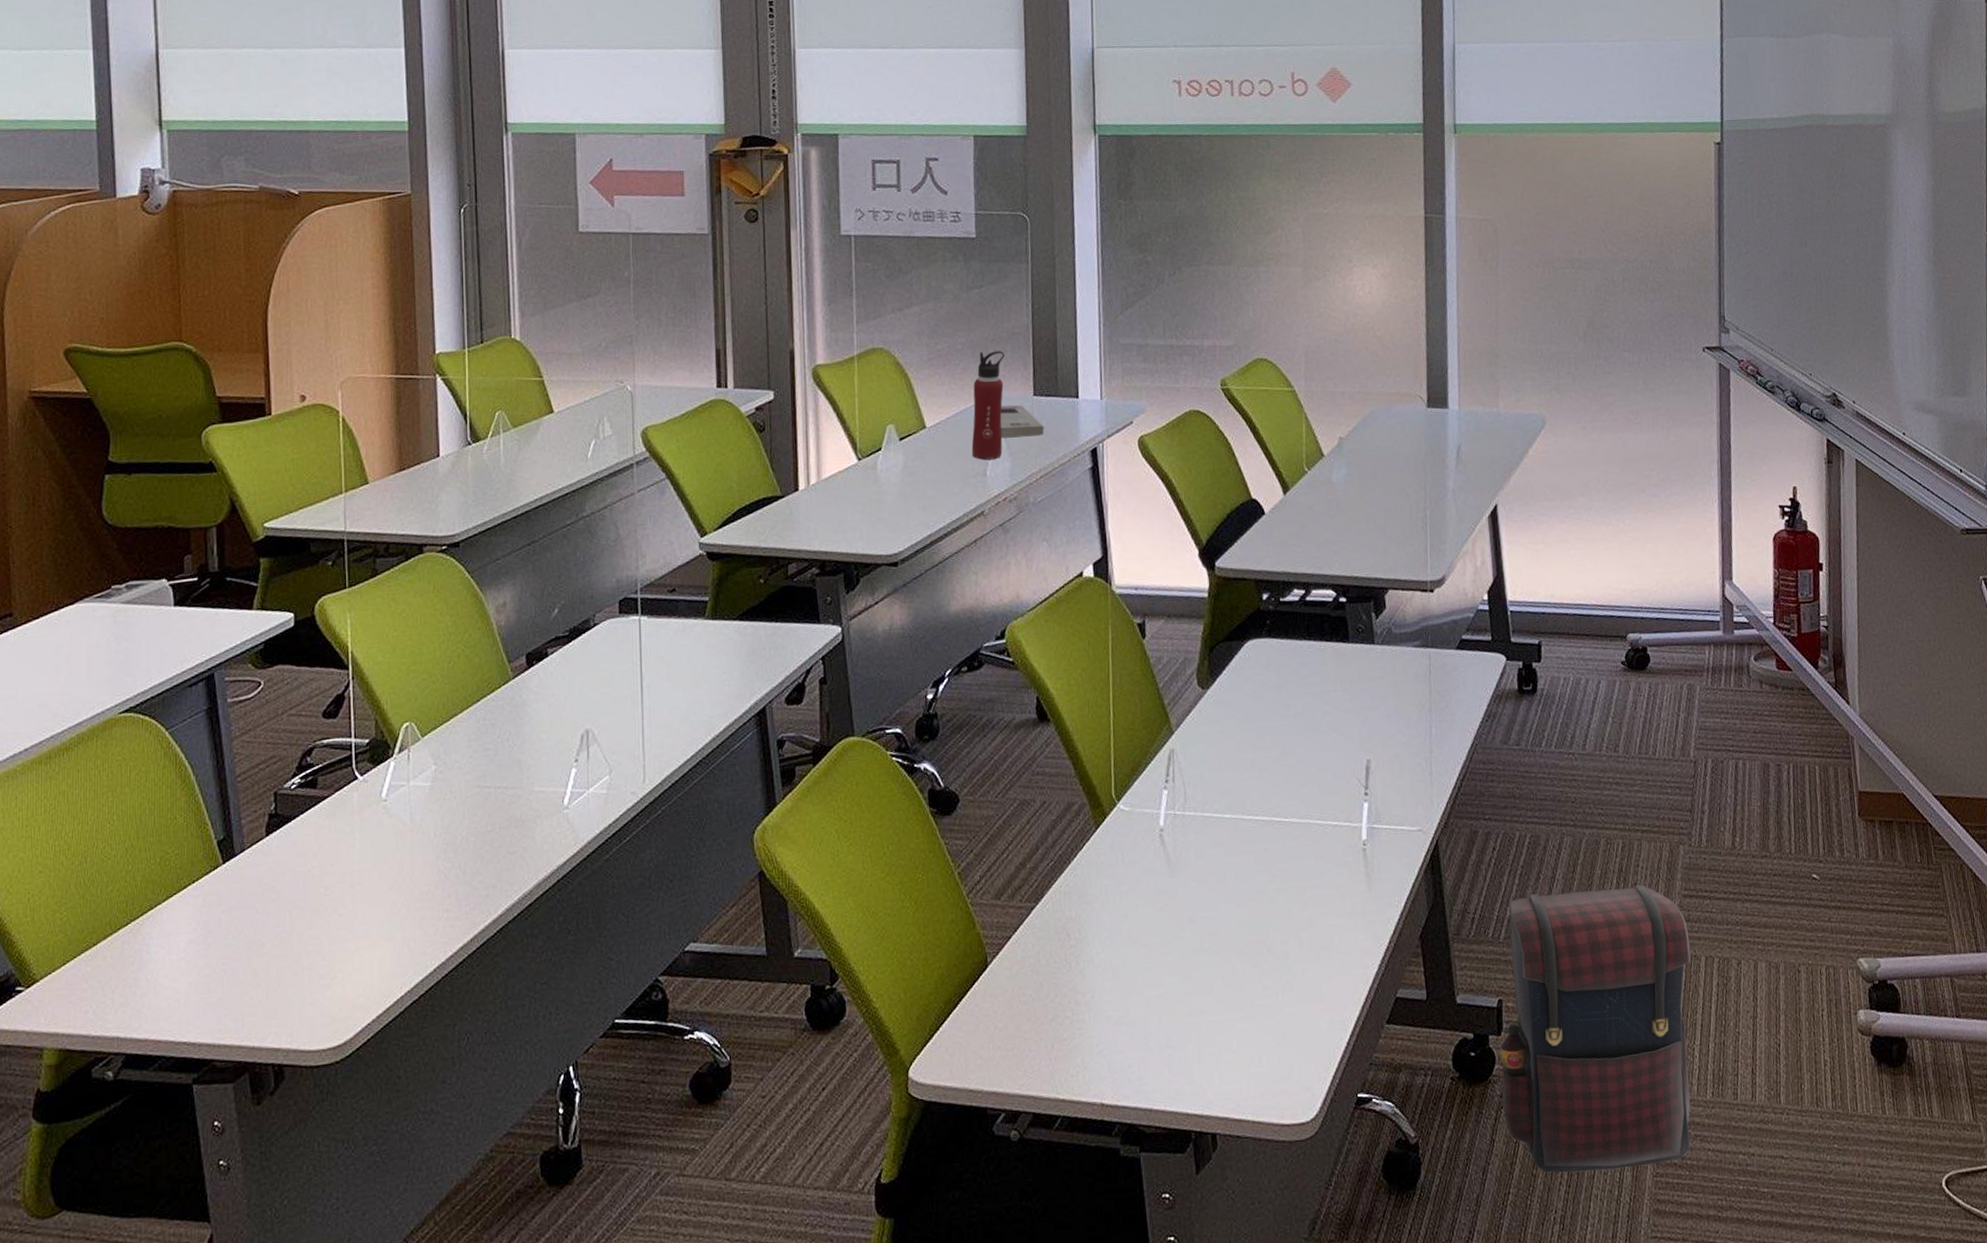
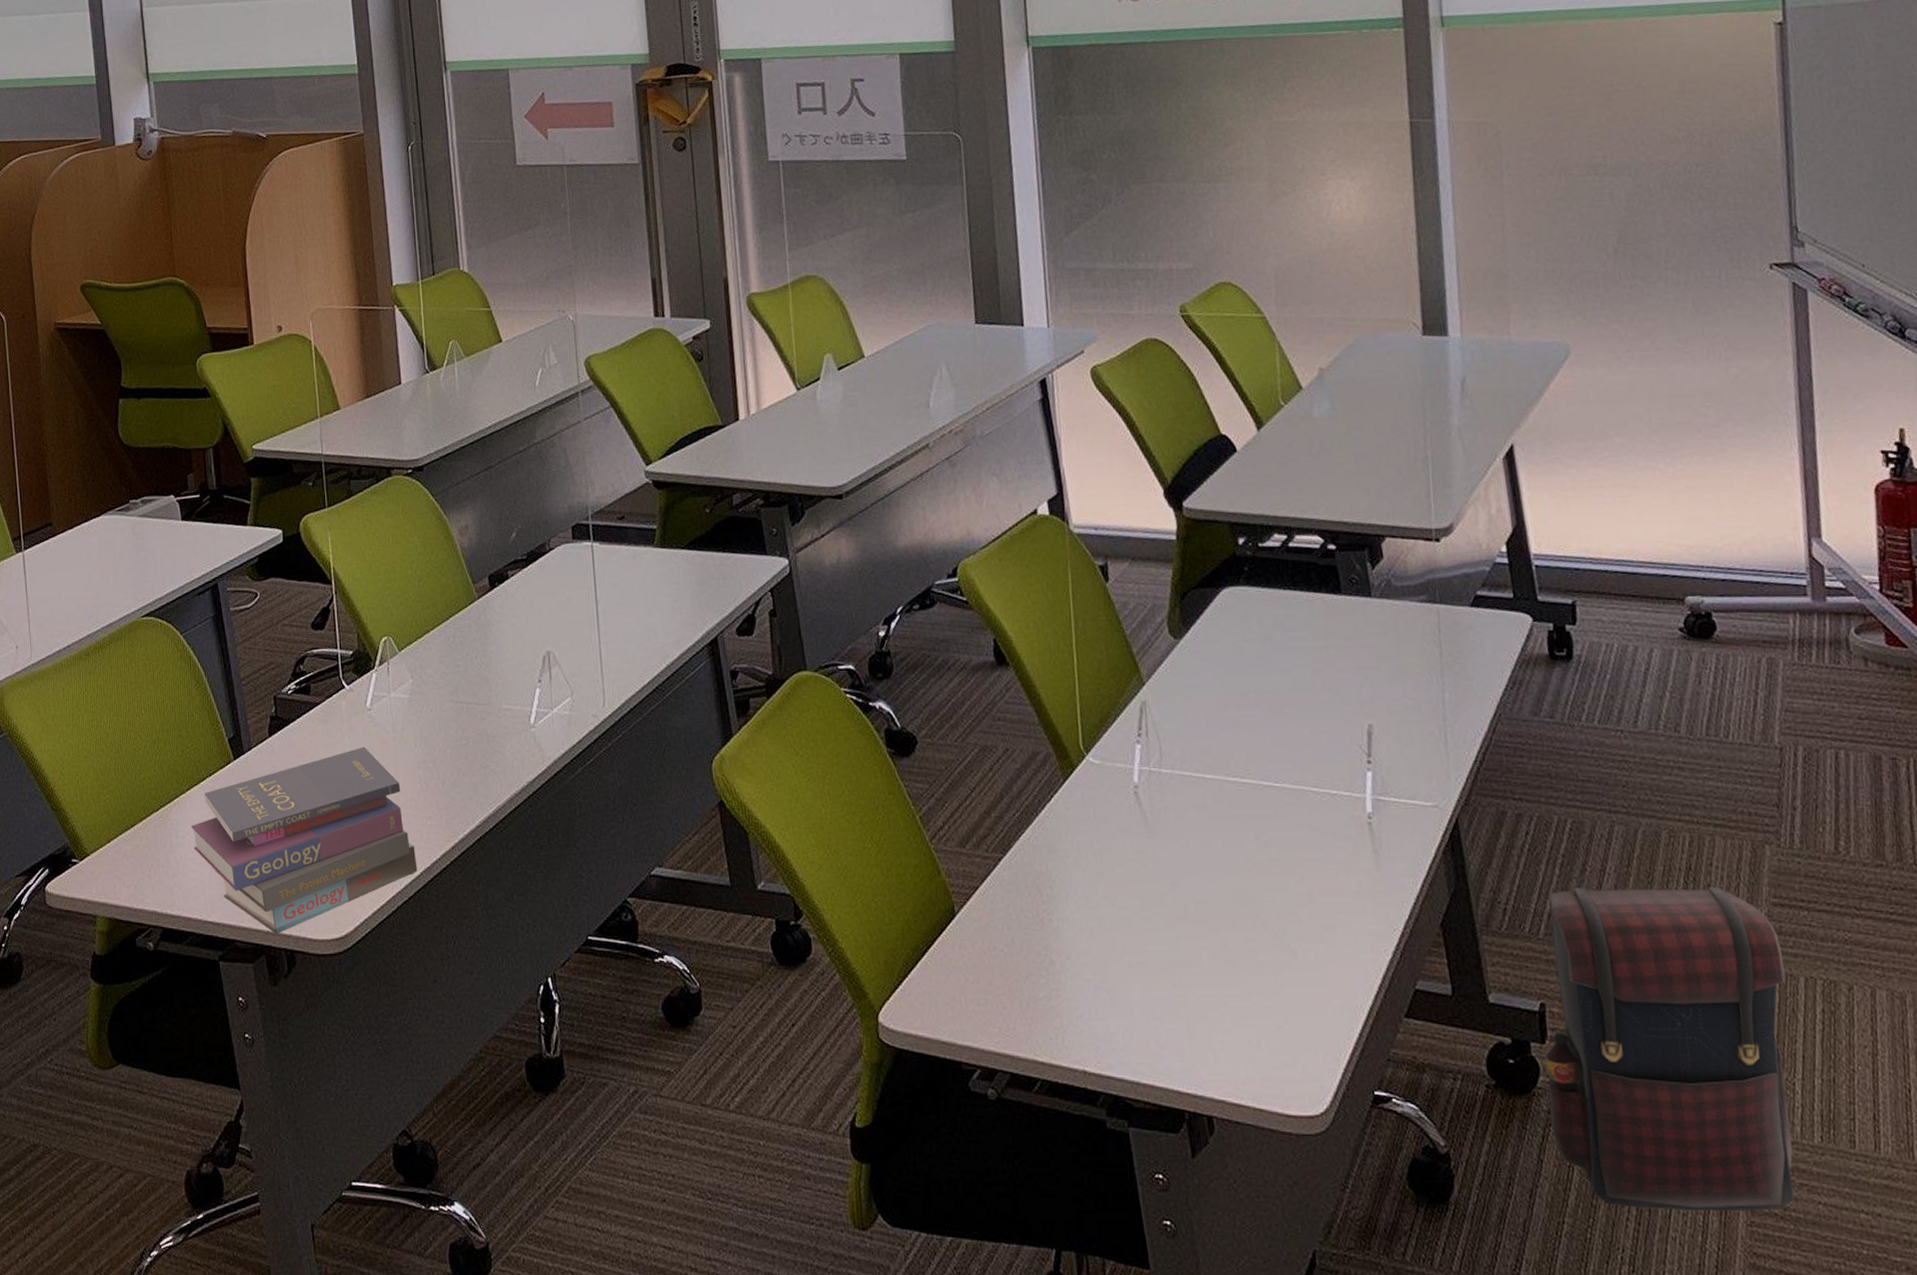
books: none [167,840,431,1049] -> present [191,746,418,934]
water bottle: present [971,350,1005,460] -> none [911,277,945,391]
book: present [1000,405,1044,438] -> none [940,333,989,368]

